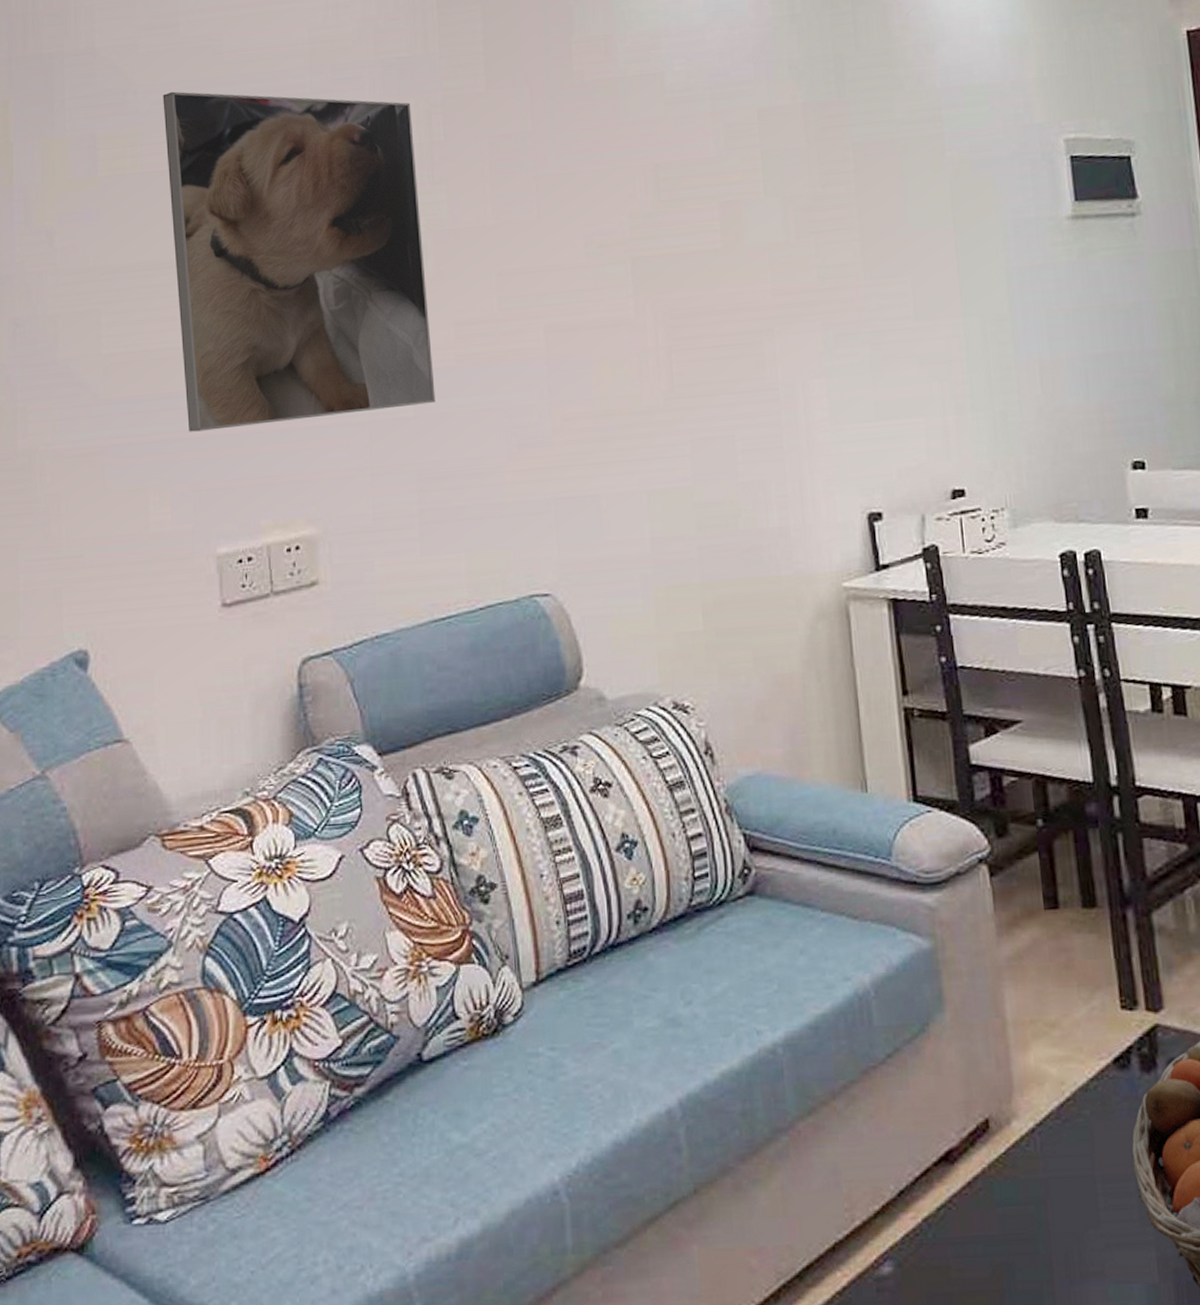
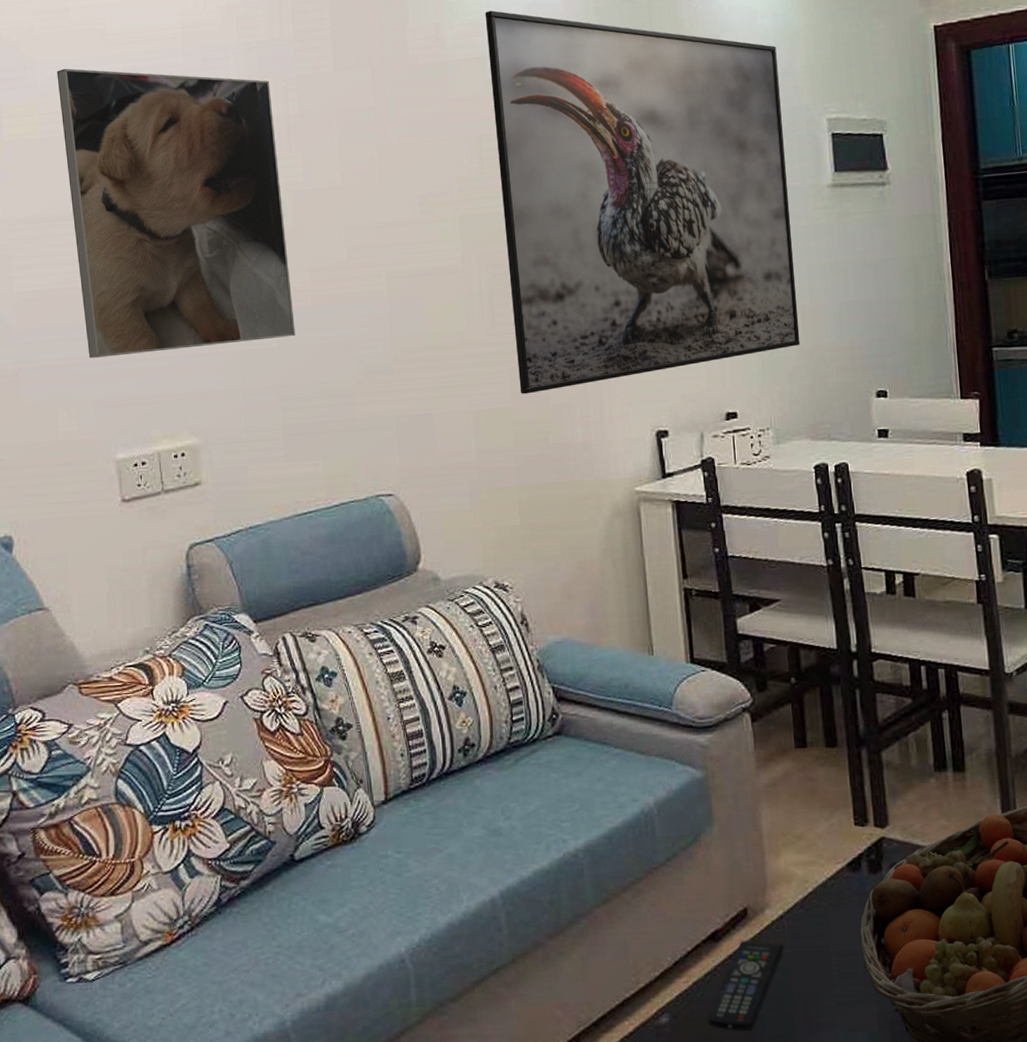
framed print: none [662,19,1039,470] -> present [485,10,800,394]
remote control: none [942,1162,1037,1284] -> present [708,940,784,1031]

